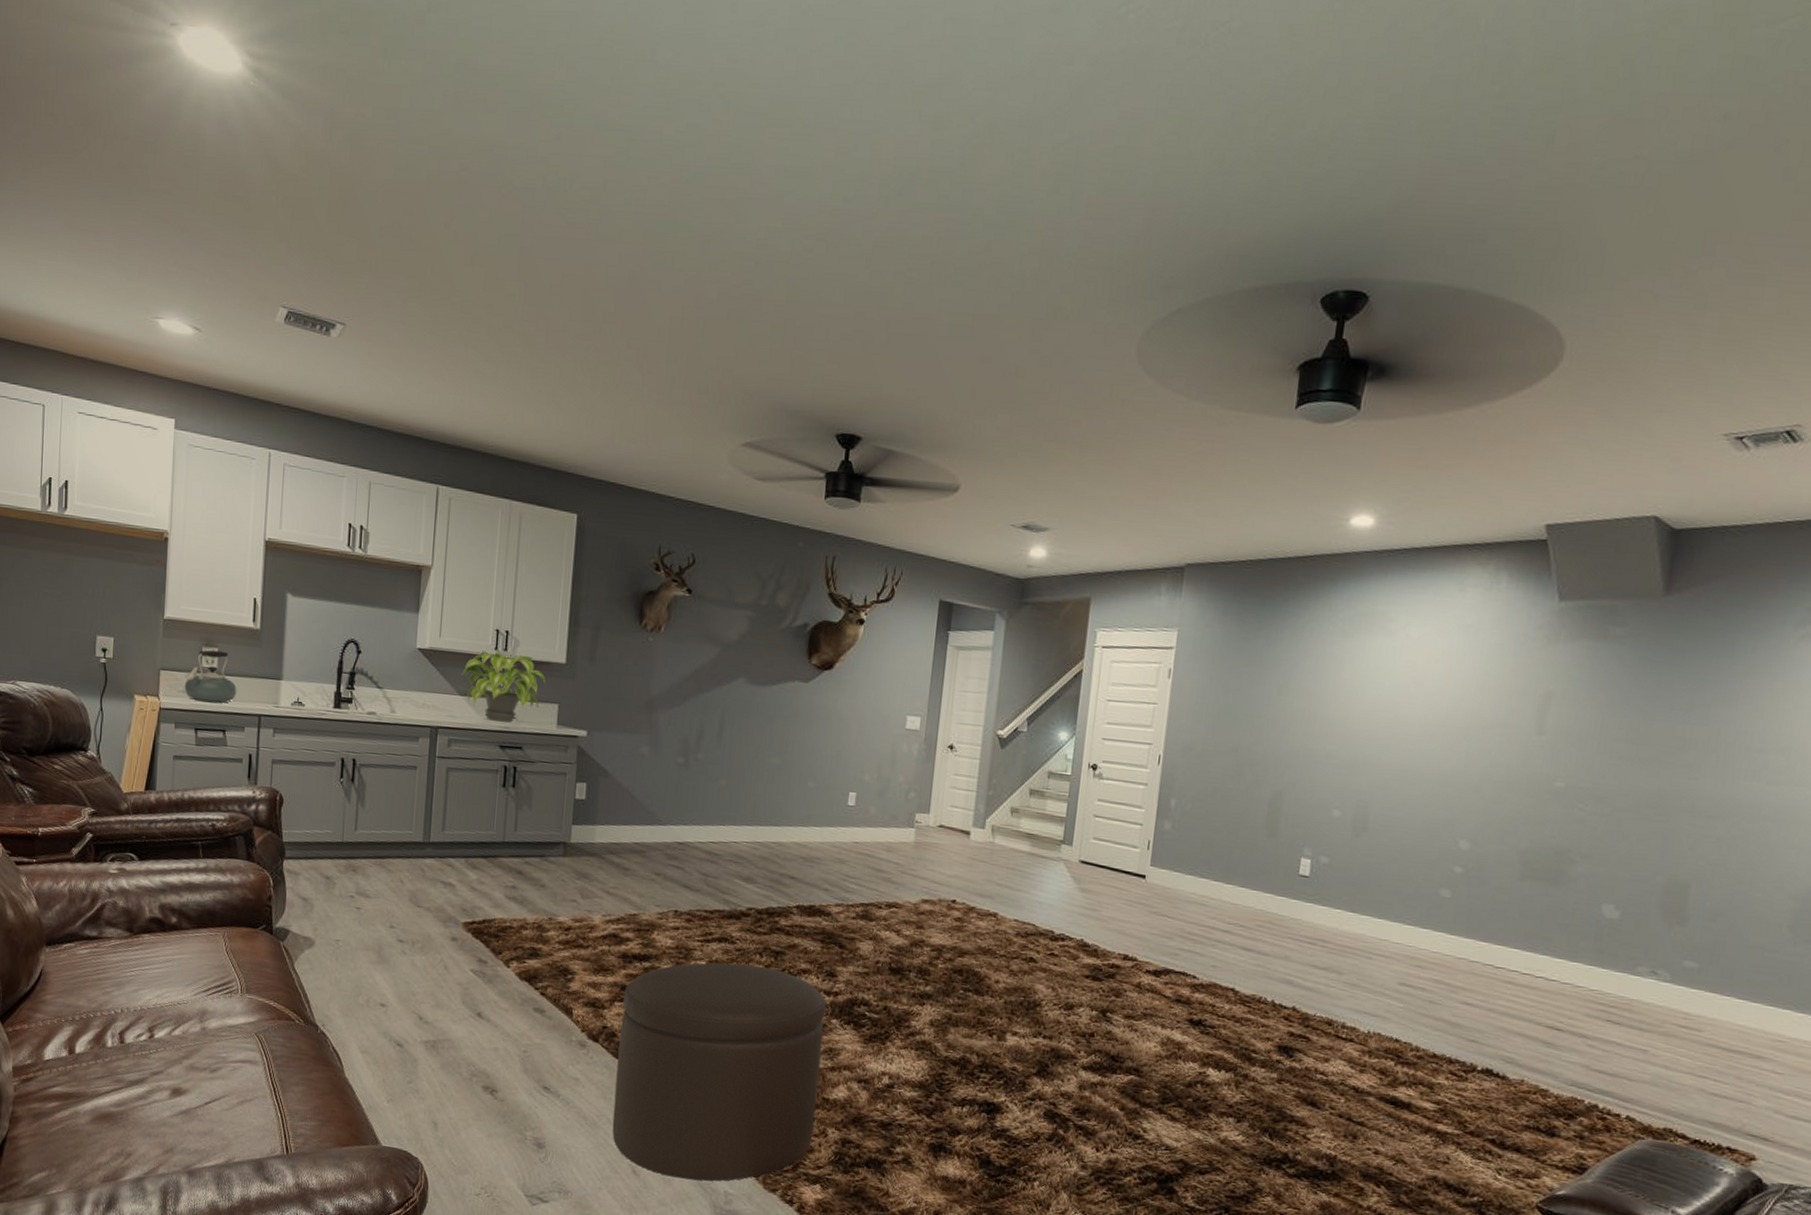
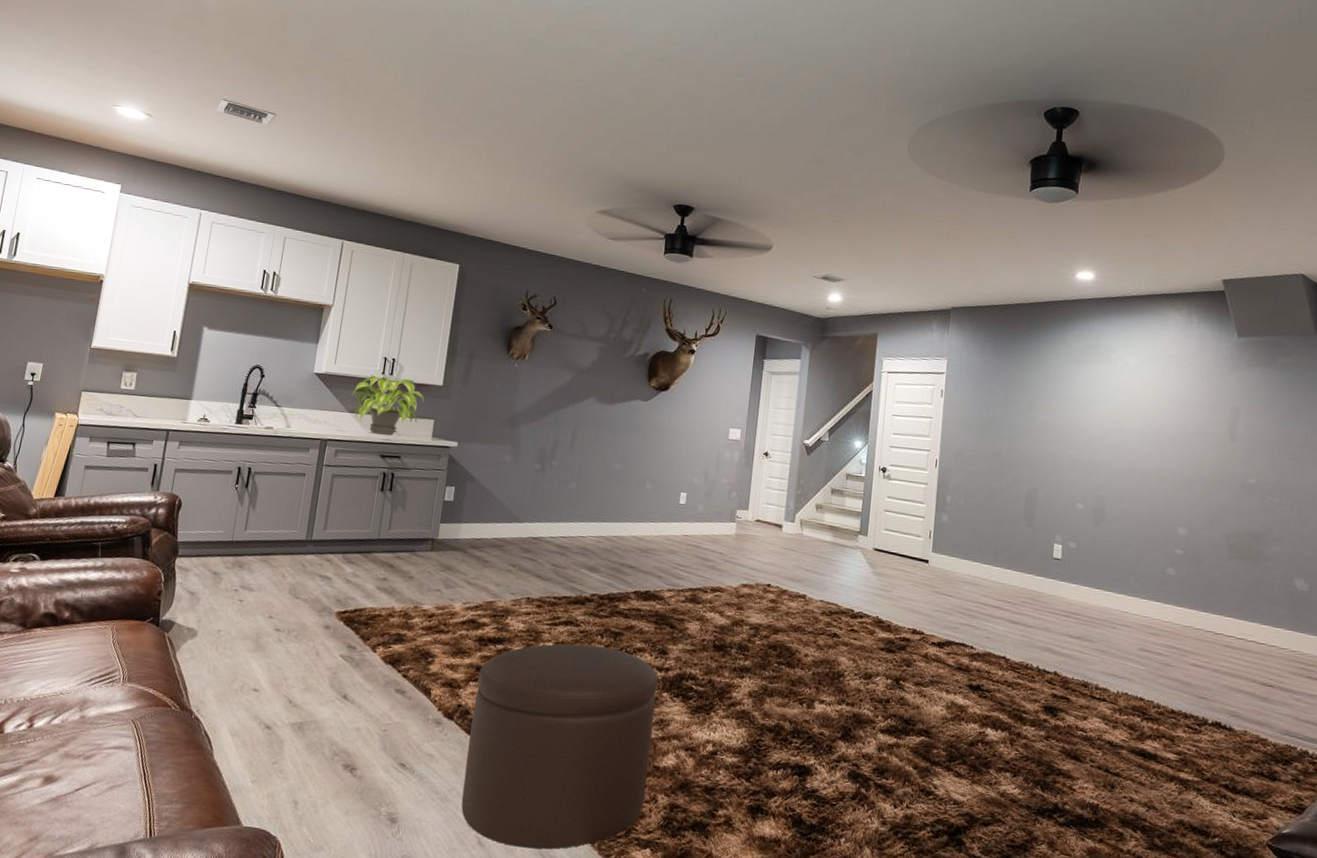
kettle: present [184,649,237,703] -> none [102,374,150,420]

